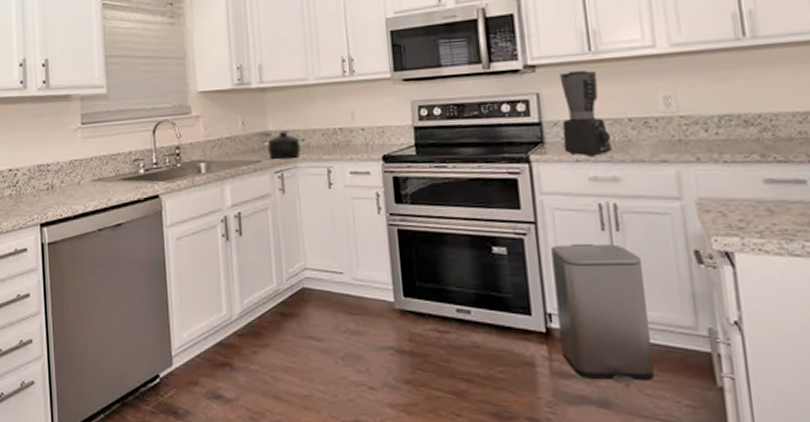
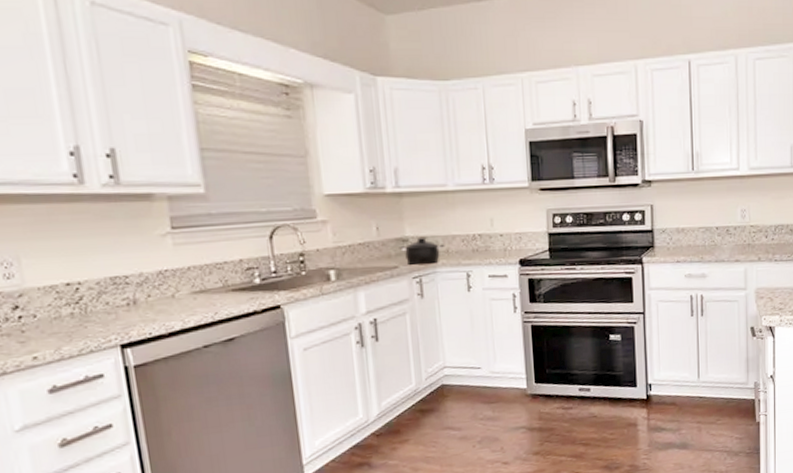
pedal bin: present [551,243,654,385] -> none [654,326,718,430]
blender: present [559,70,613,157] -> none [668,187,704,258]

